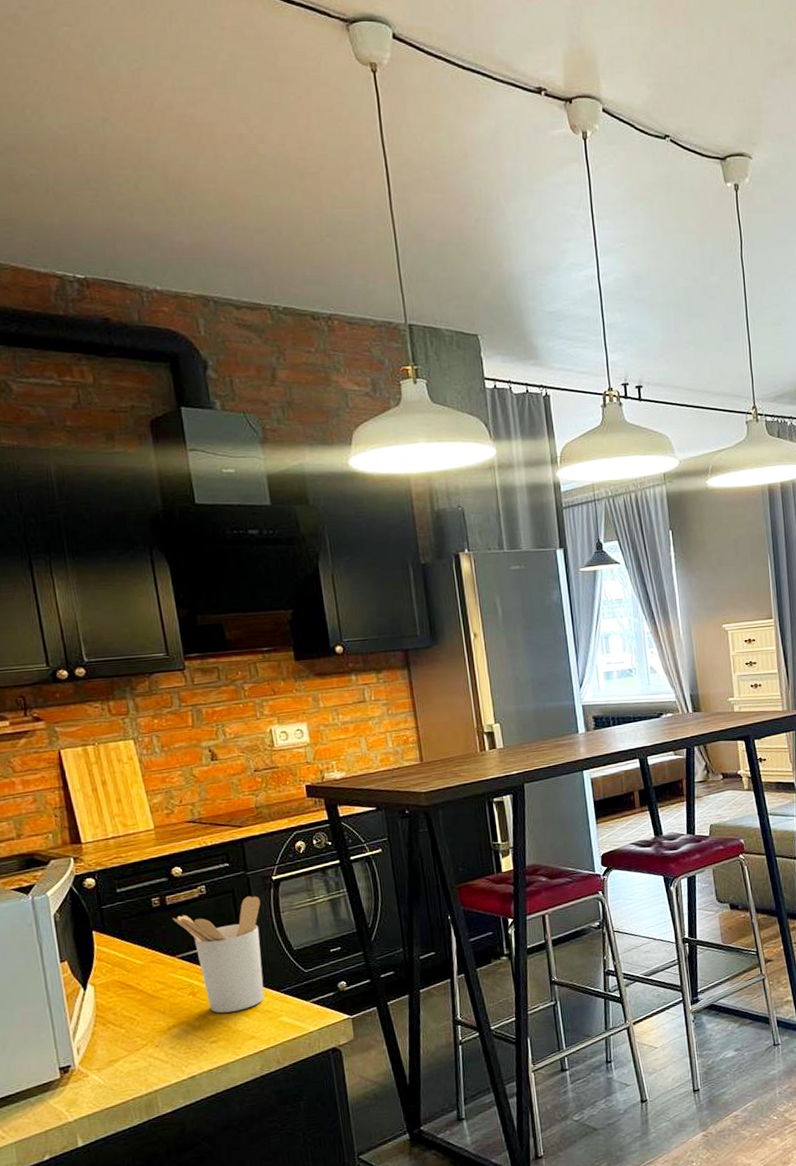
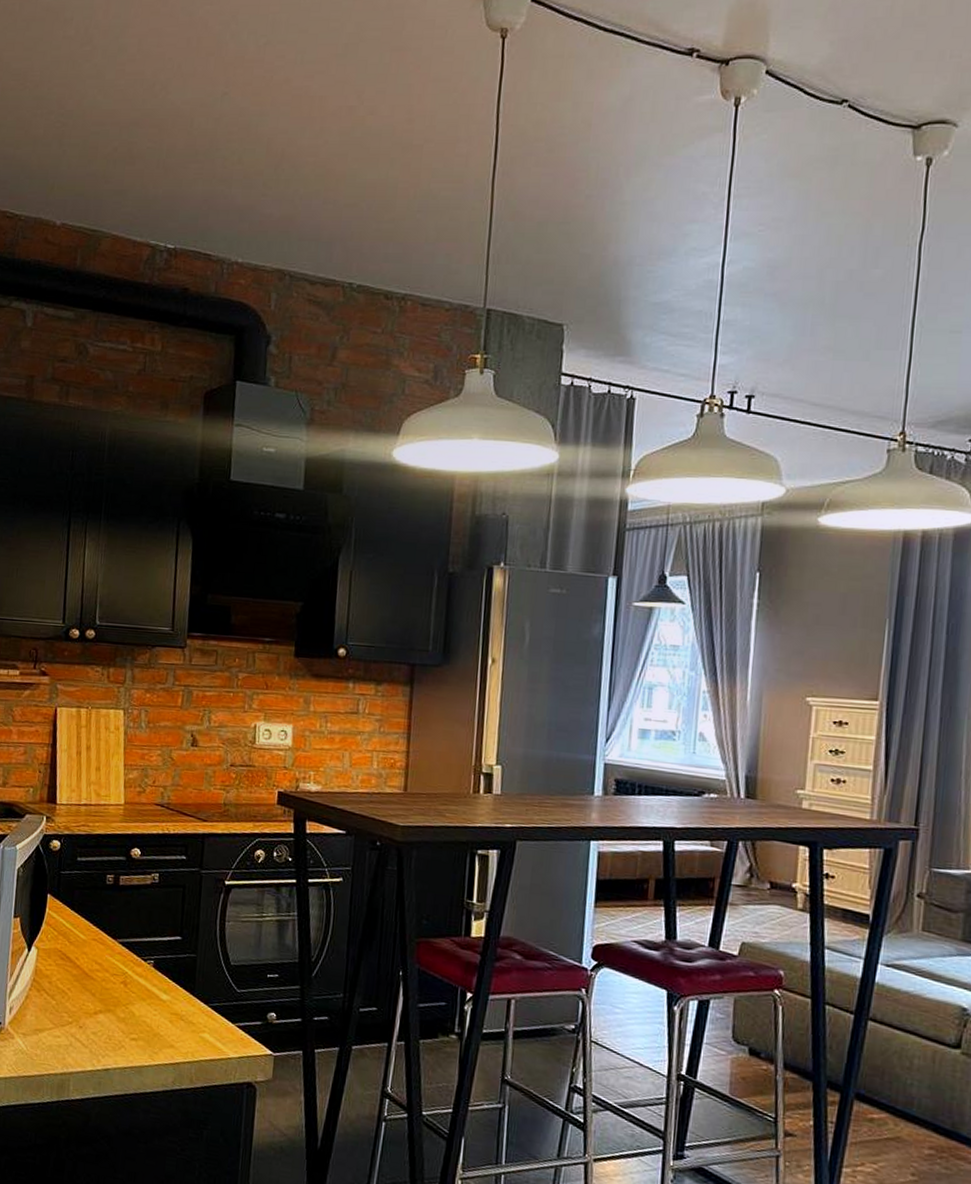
utensil holder: present [172,896,264,1014] -> none [121,895,208,1014]

